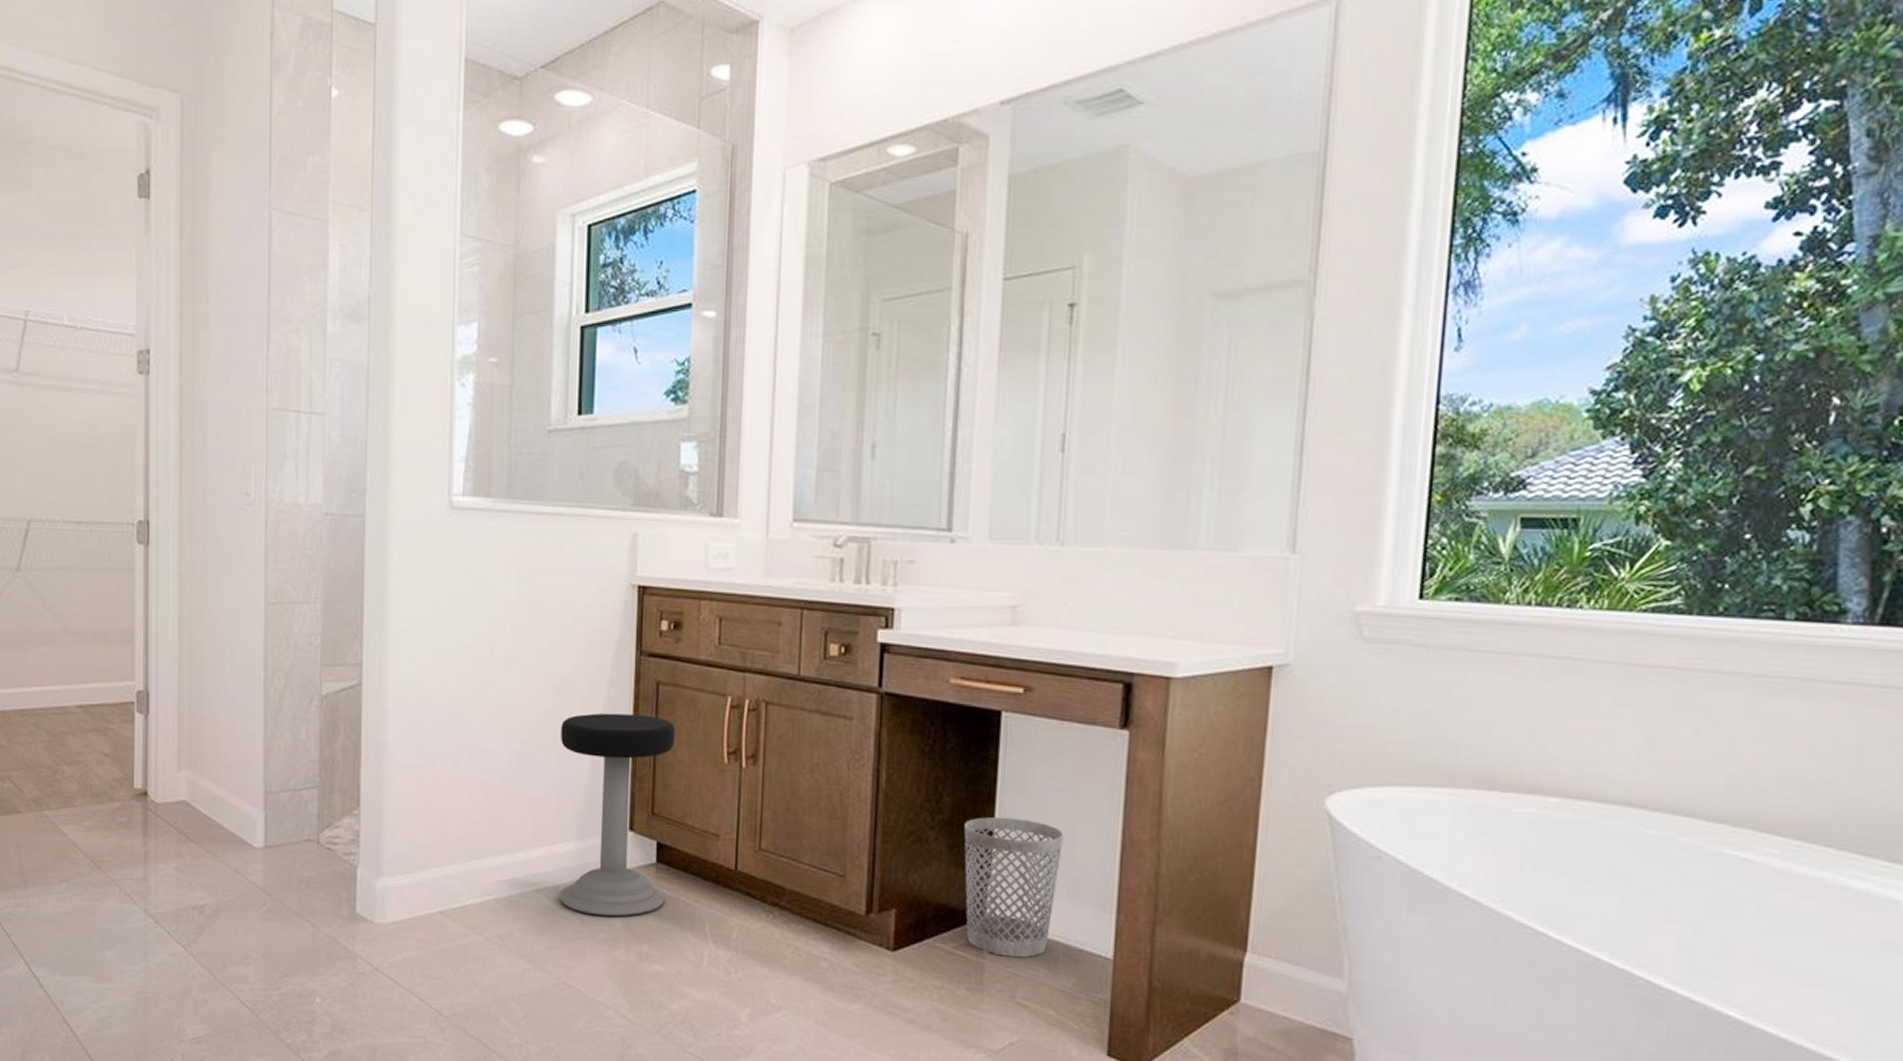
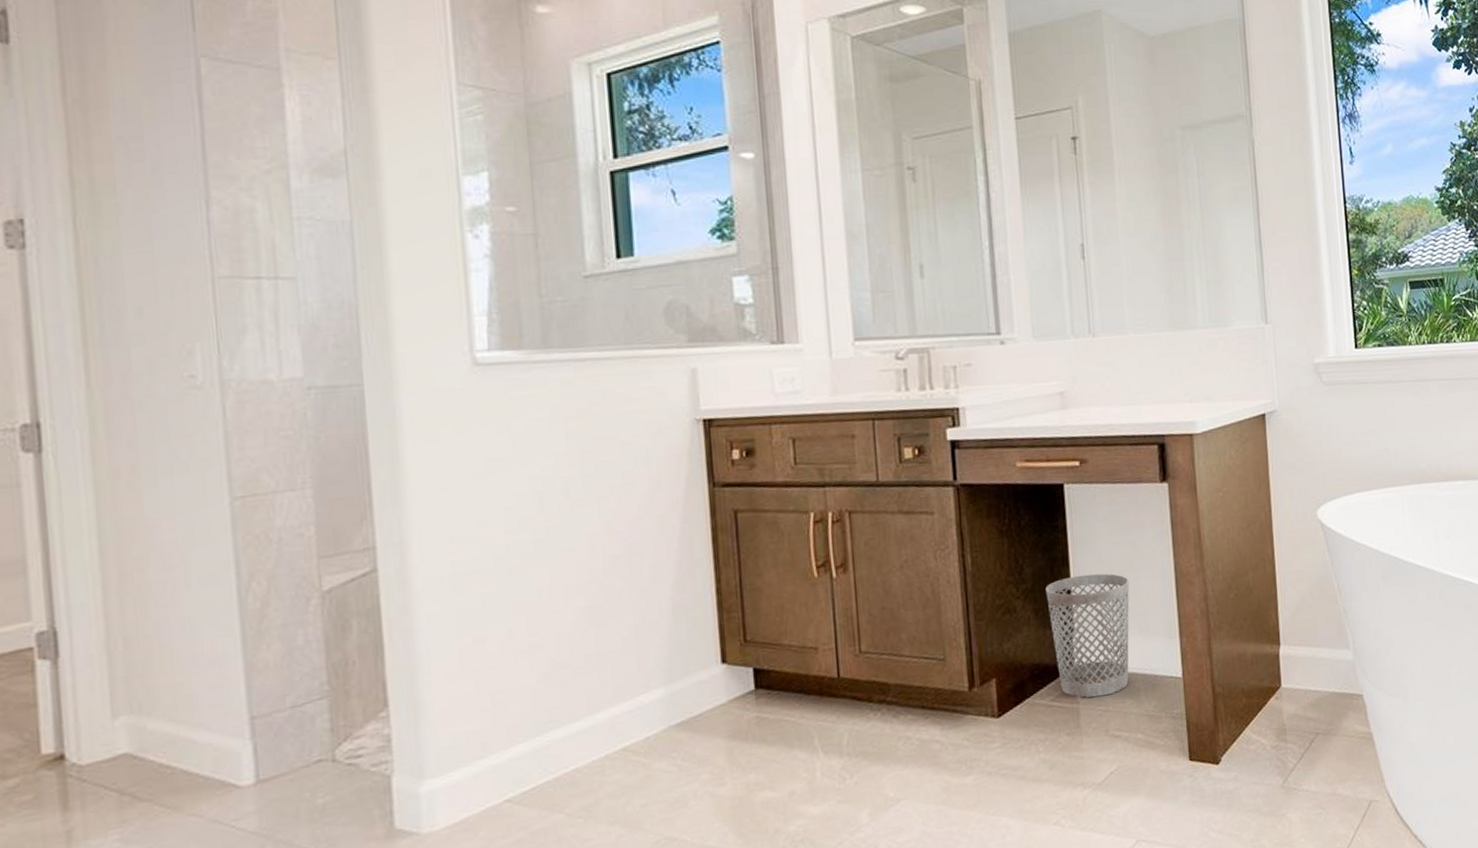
stool: present [559,713,675,917] -> none [633,544,768,760]

